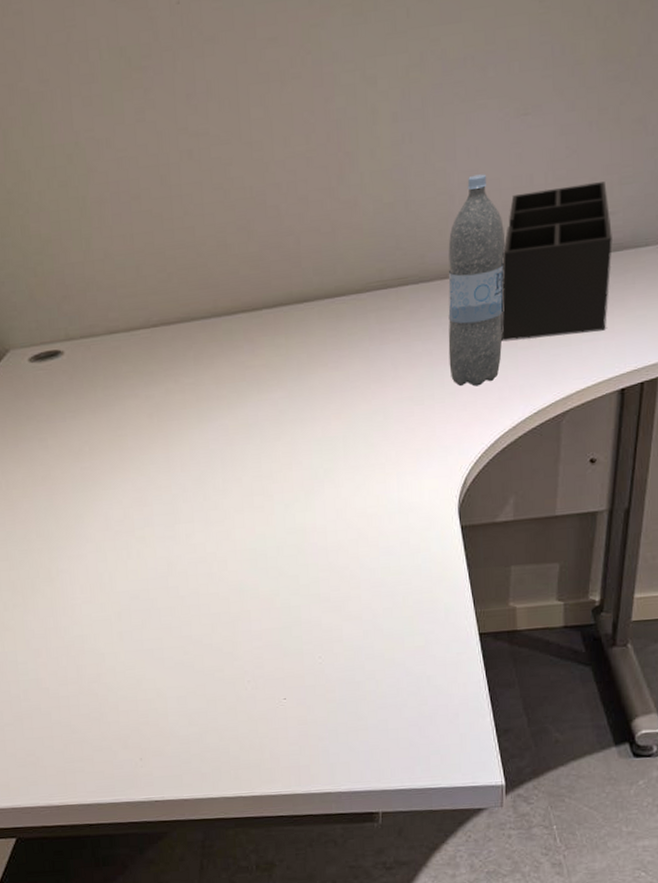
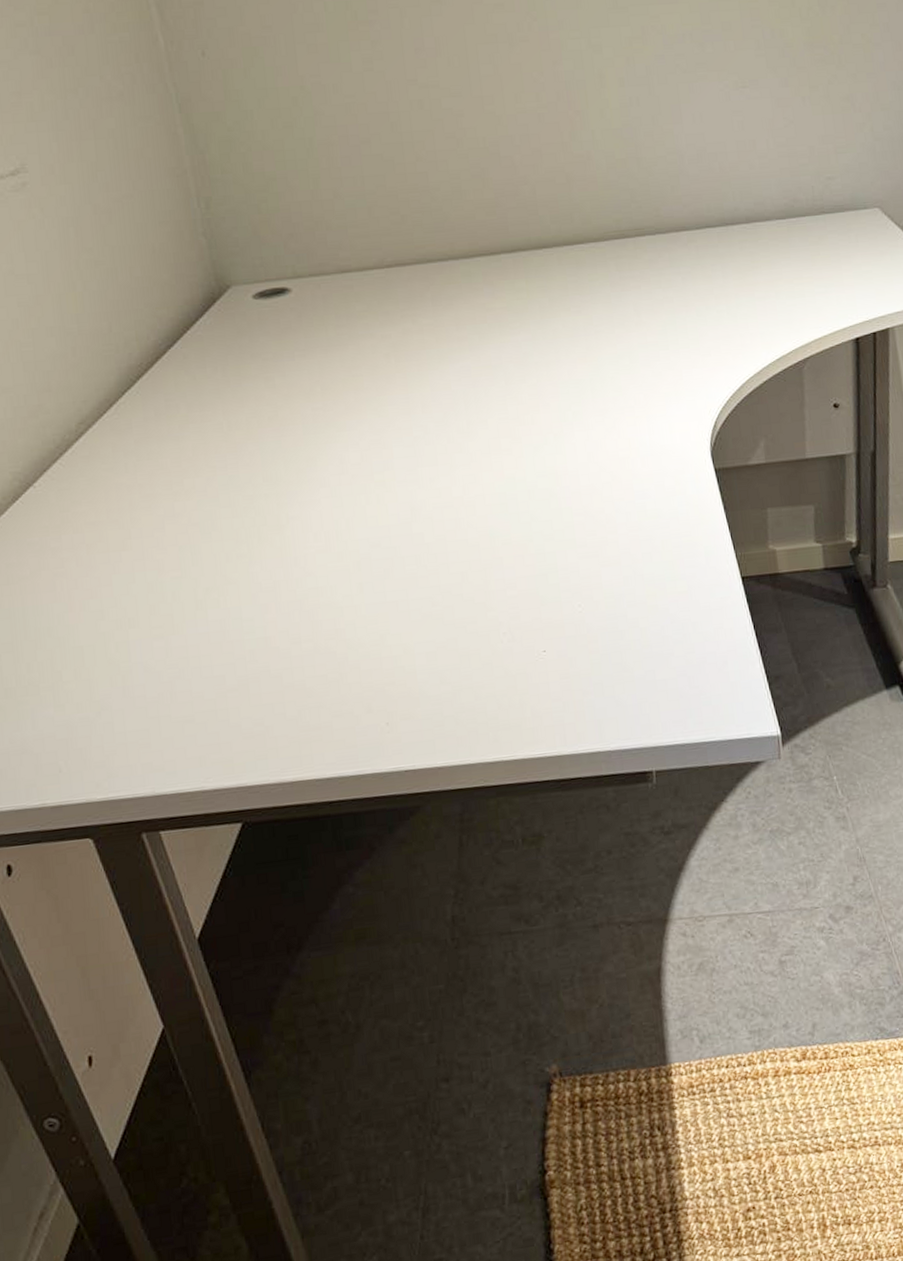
water bottle: present [448,174,505,387] -> none [681,137,741,333]
desk organizer: present [501,182,612,342] -> none [733,150,836,291]

